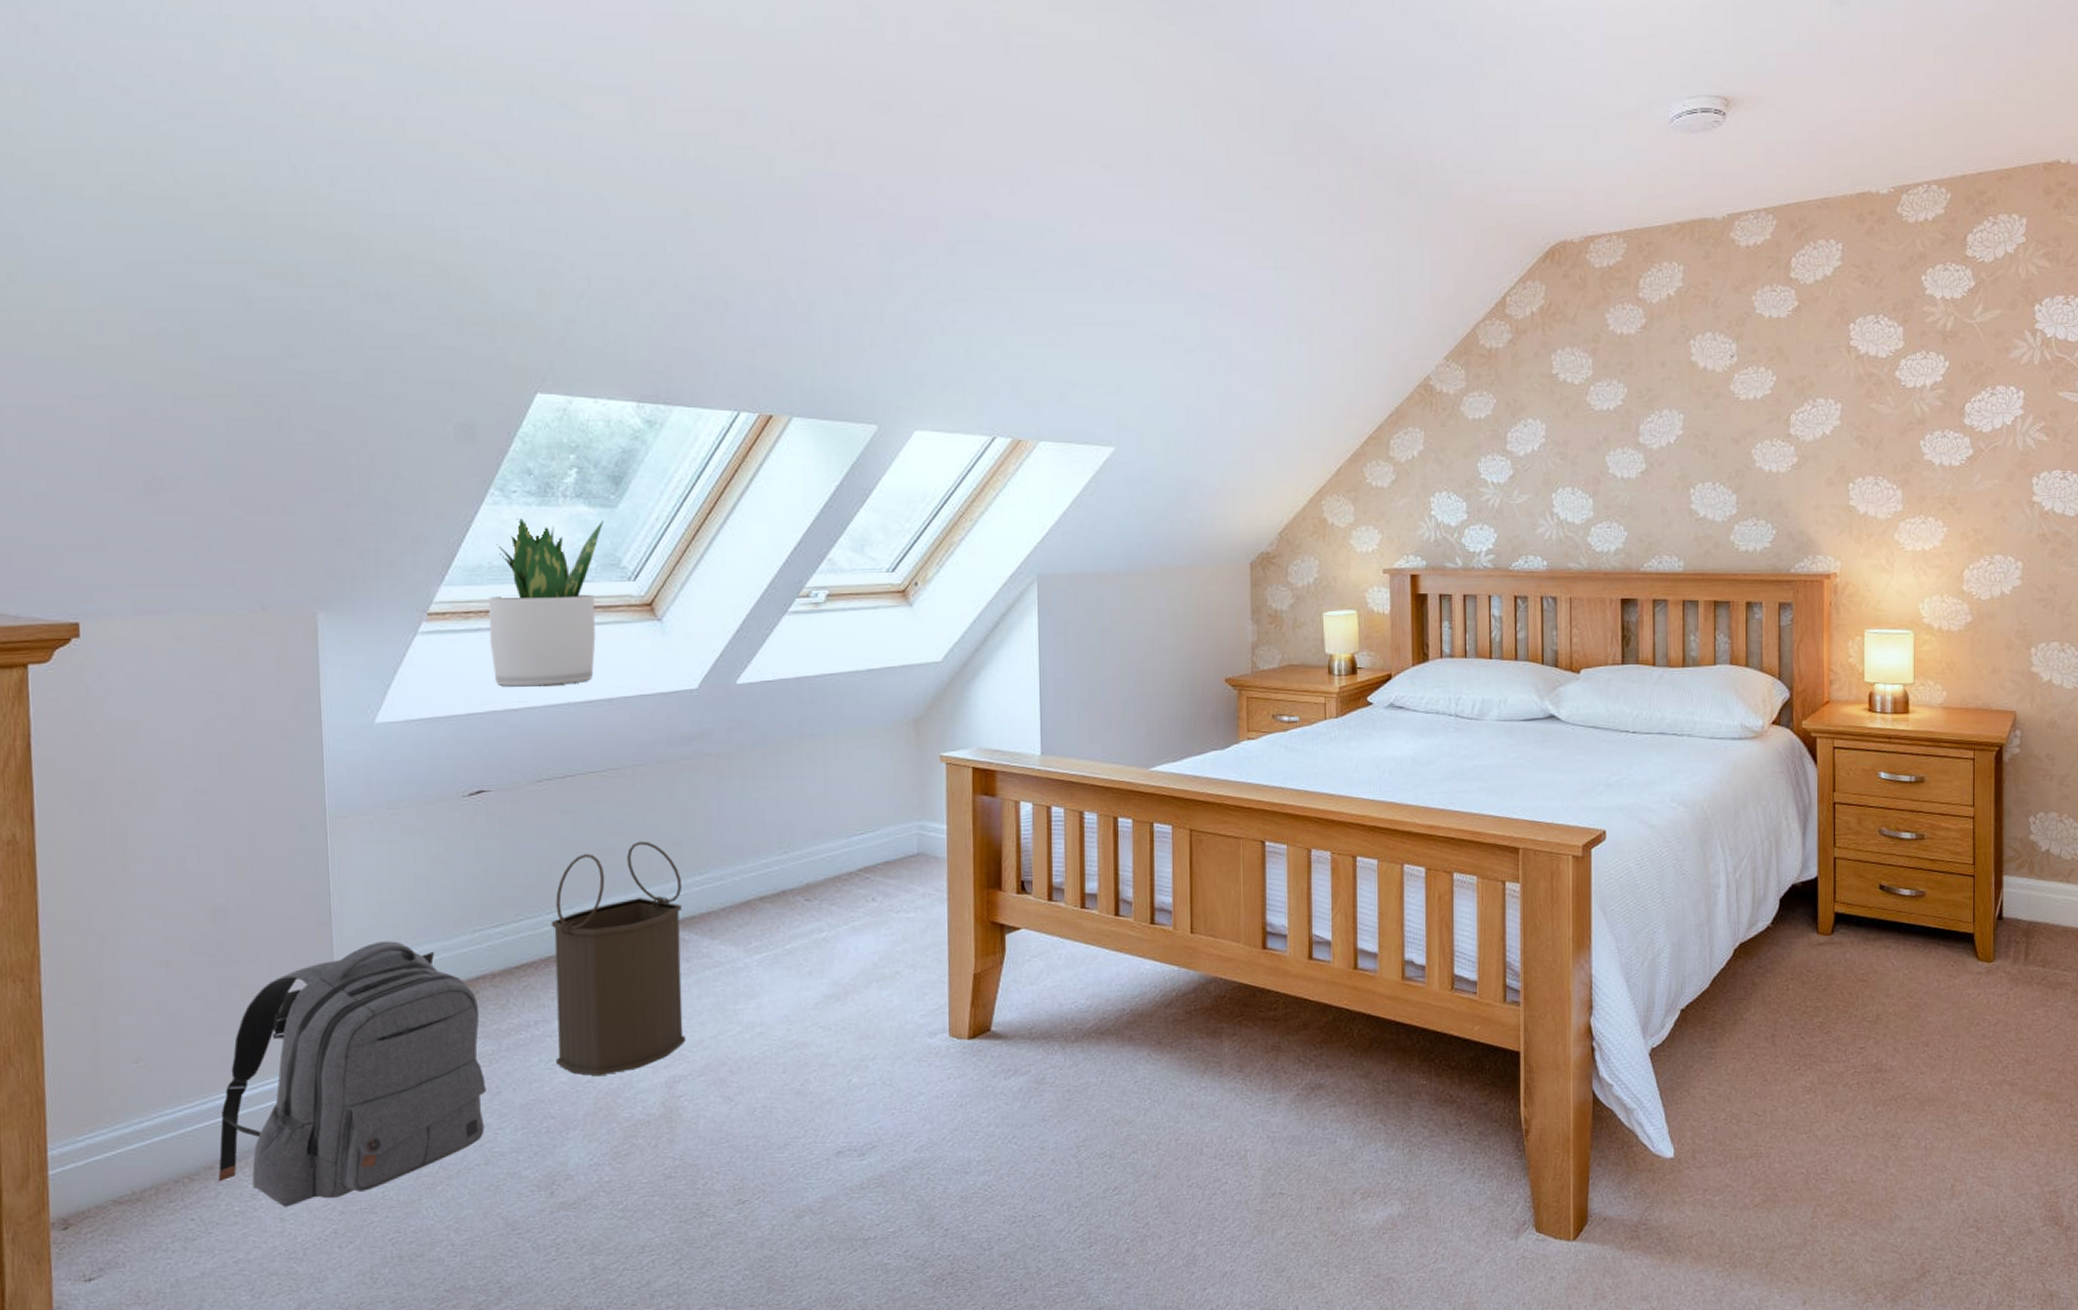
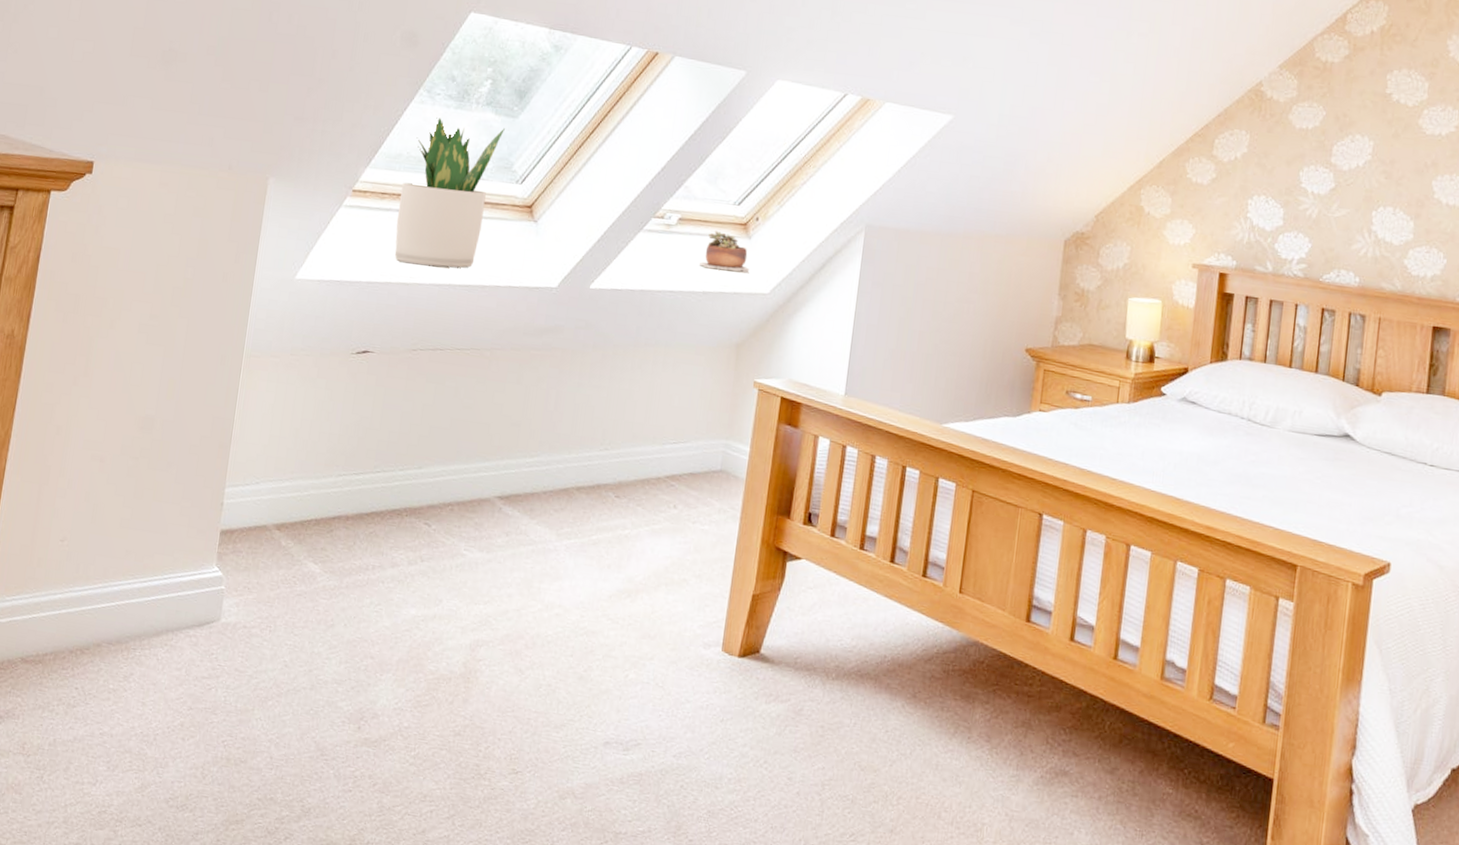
backpack: present [218,941,486,1207] -> none [102,470,331,694]
basket: present [551,841,685,1077] -> none [383,417,515,628]
succulent plant: none [859,601,916,644] -> present [700,230,750,273]

